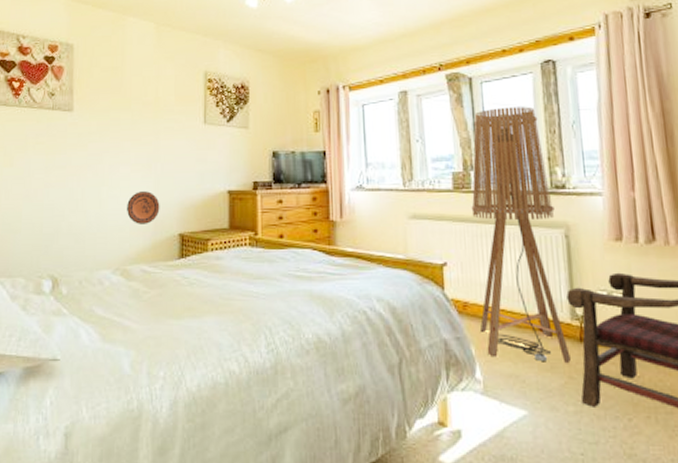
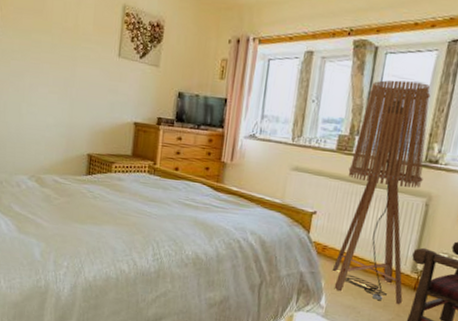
decorative plate: present [127,191,160,224] -> none [43,111,73,142]

